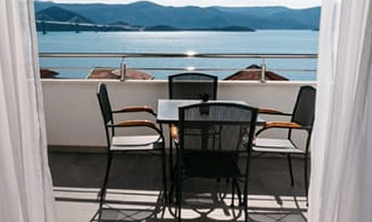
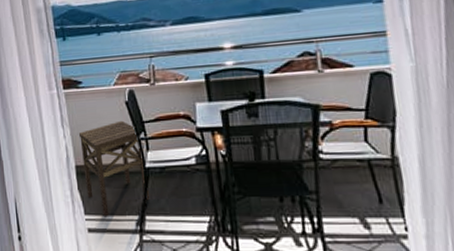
side table: none [52,109,112,189] -> present [78,120,150,217]

